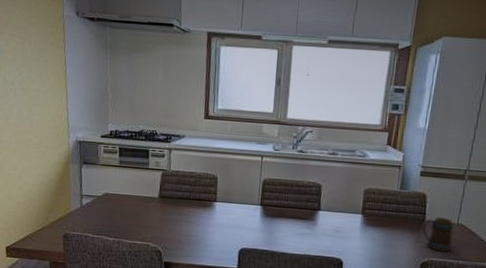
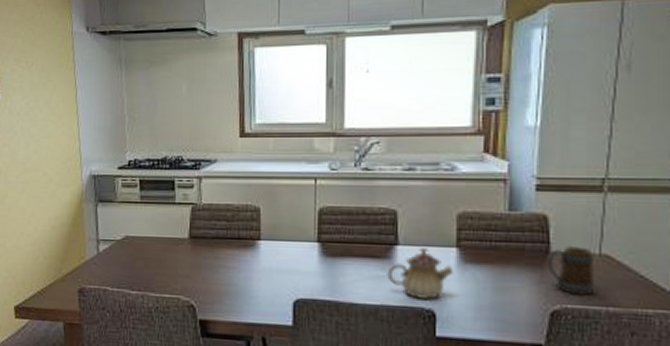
teapot: none [310,212,358,252] -> present [387,246,454,301]

